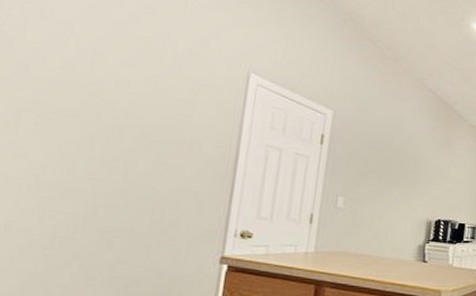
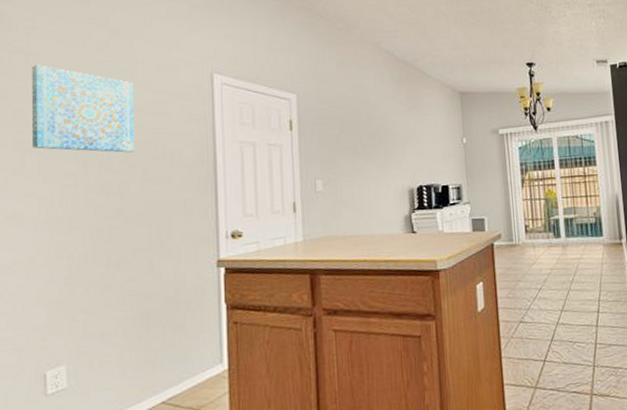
wall art: none [32,21,161,134] -> present [31,65,135,153]

